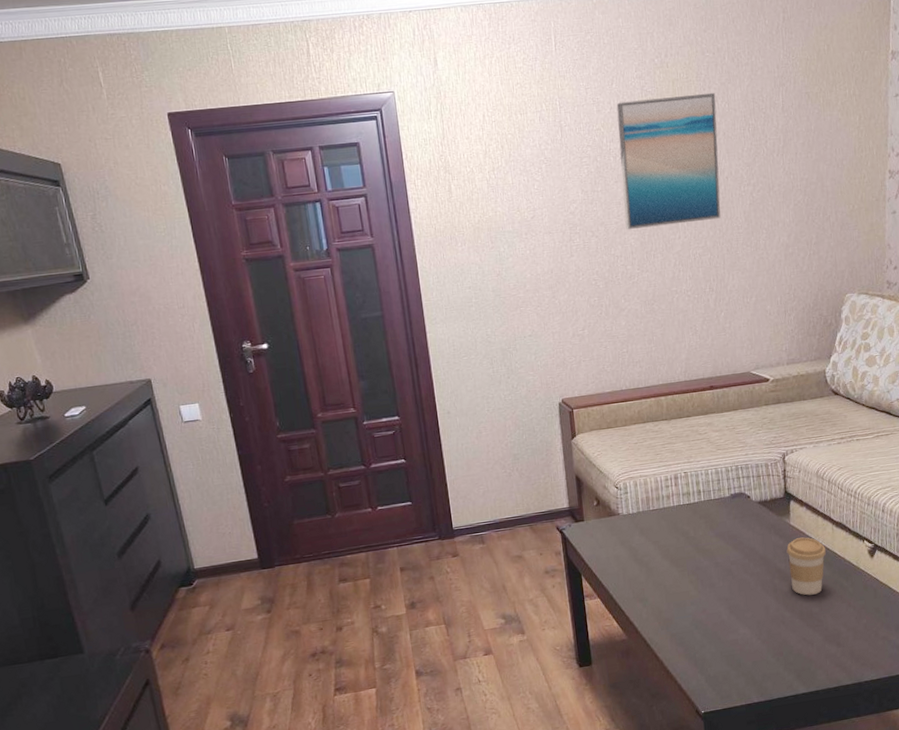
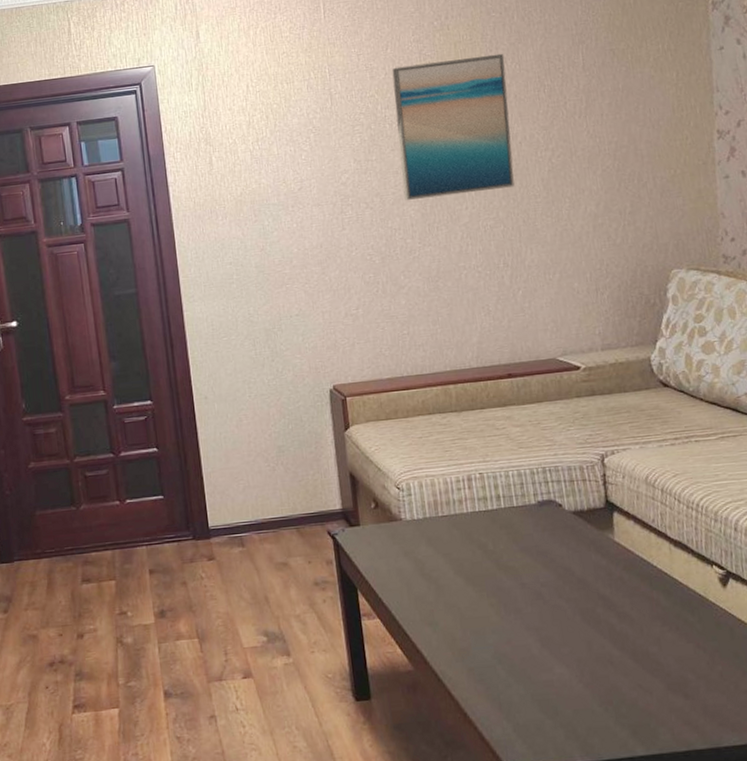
coffee cup: present [786,537,827,596] -> none [611,557,664,631]

